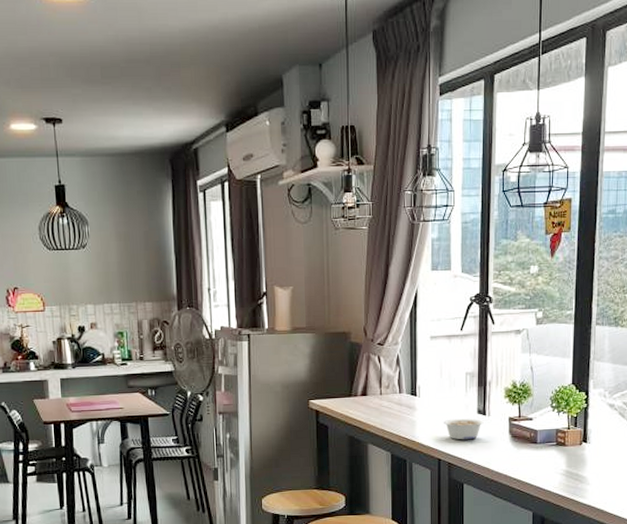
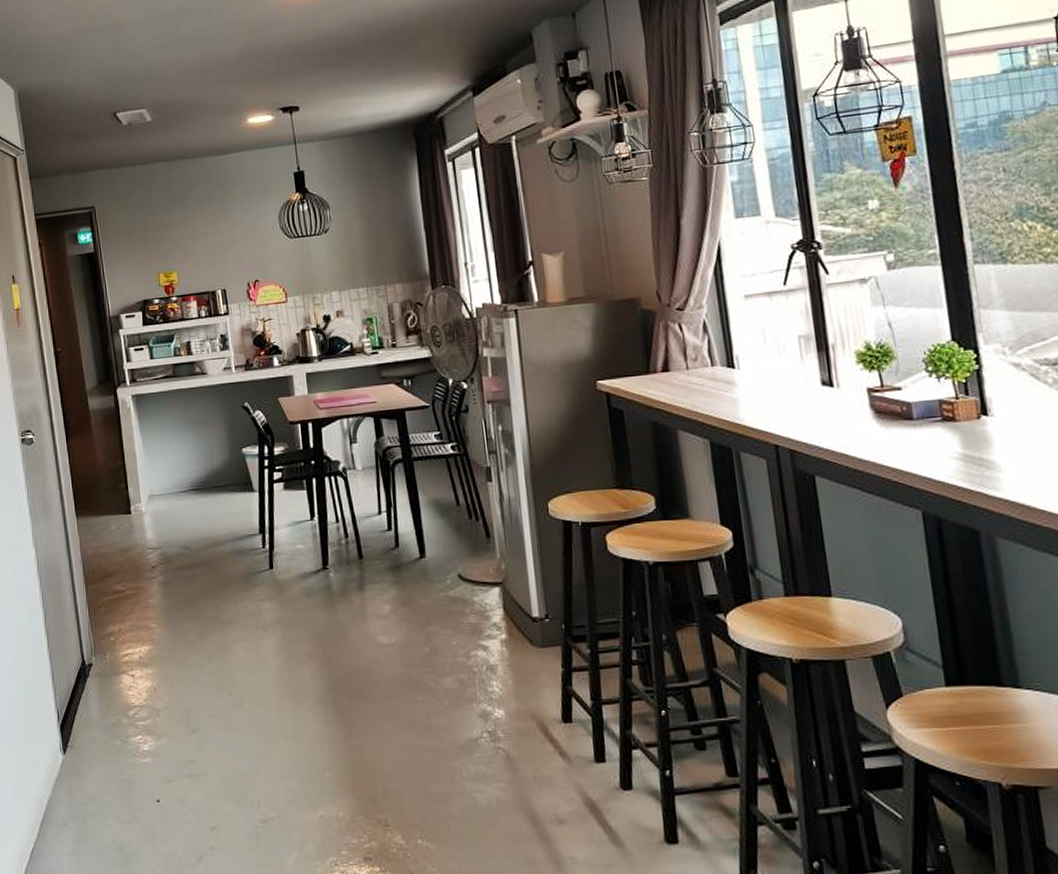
legume: present [444,418,484,440] -> none [776,392,832,420]

